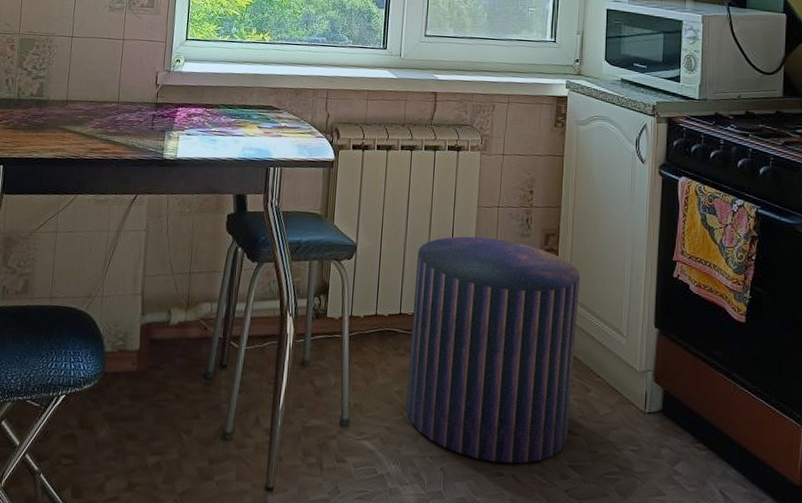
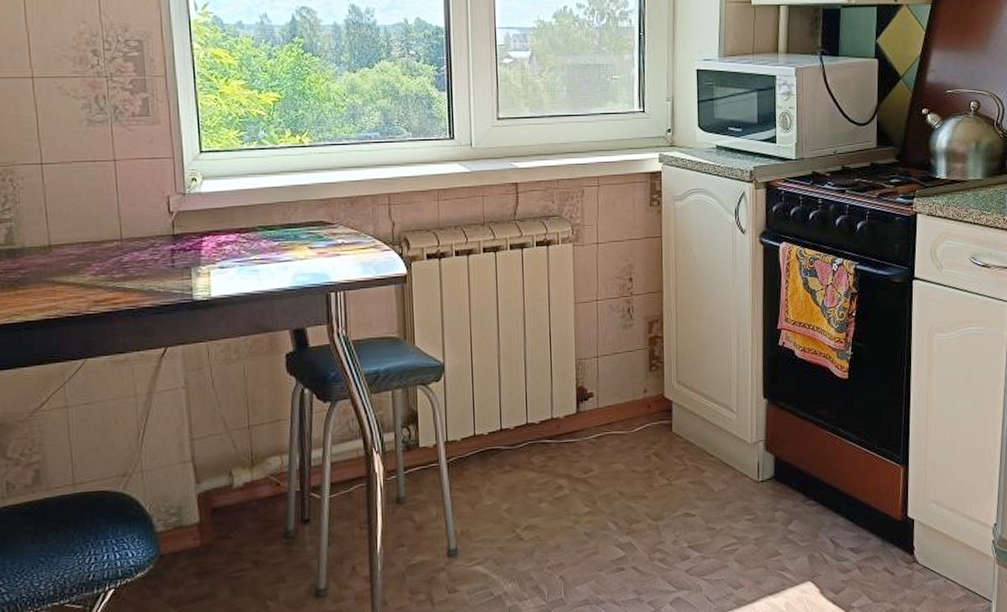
stool: present [406,236,581,464] -> none [514,334,688,560]

